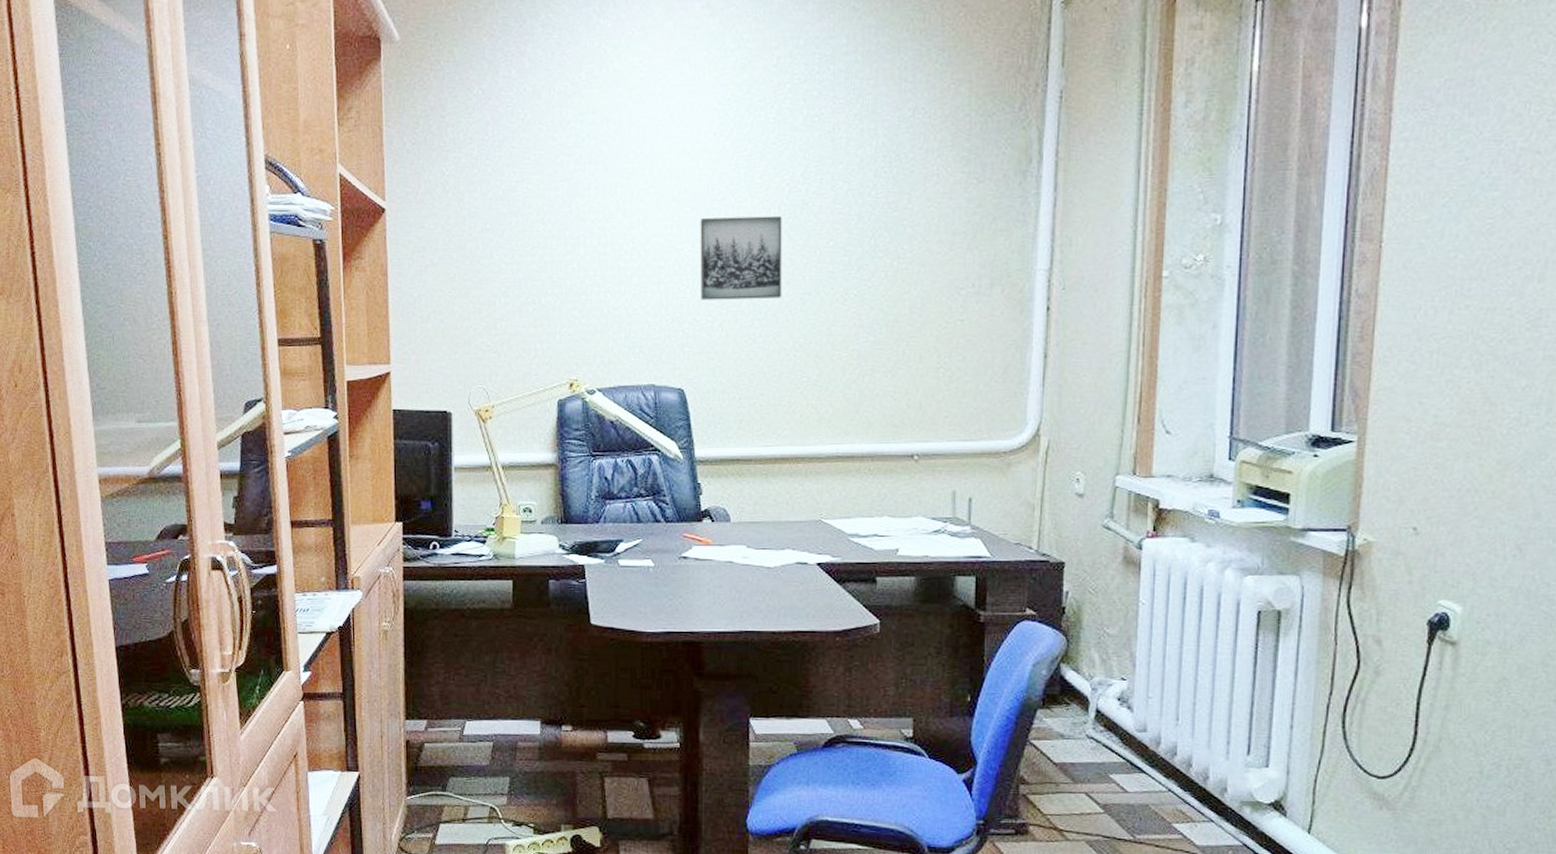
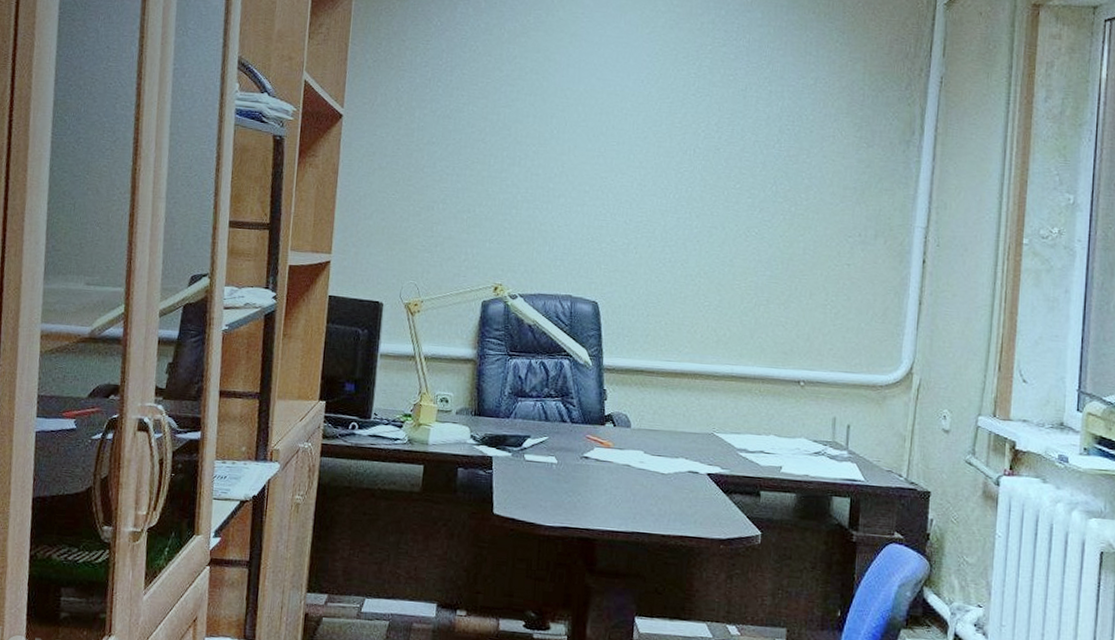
wall art: present [700,215,782,300] -> none [619,153,697,229]

